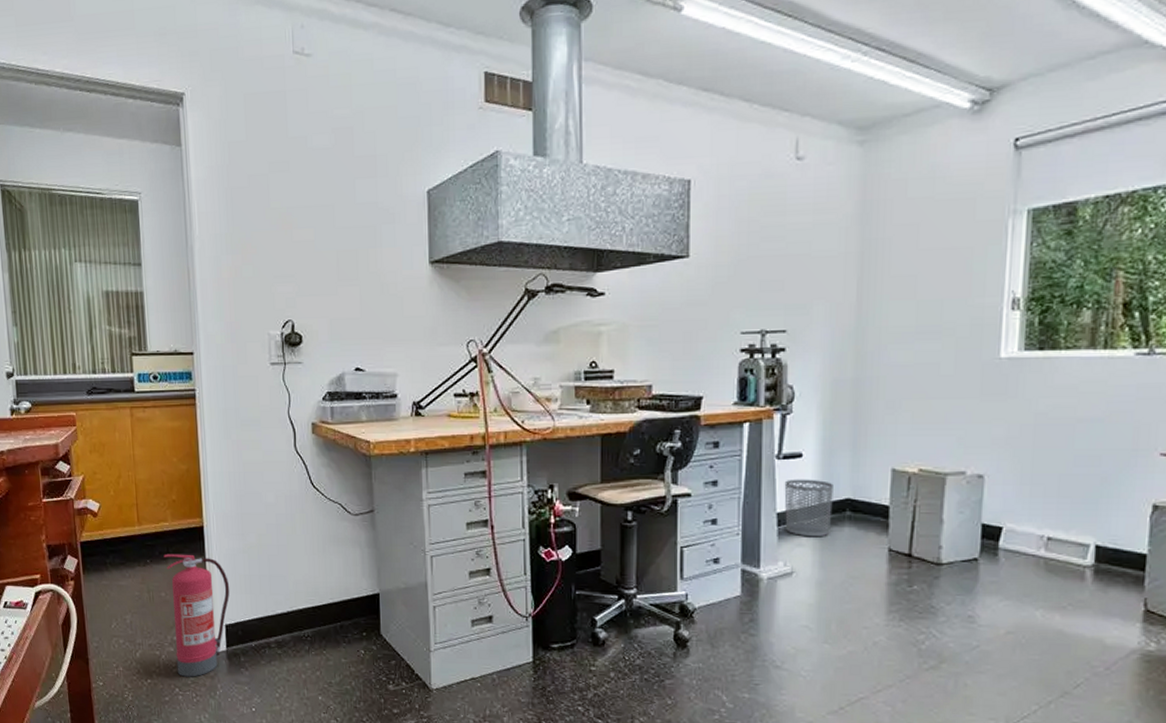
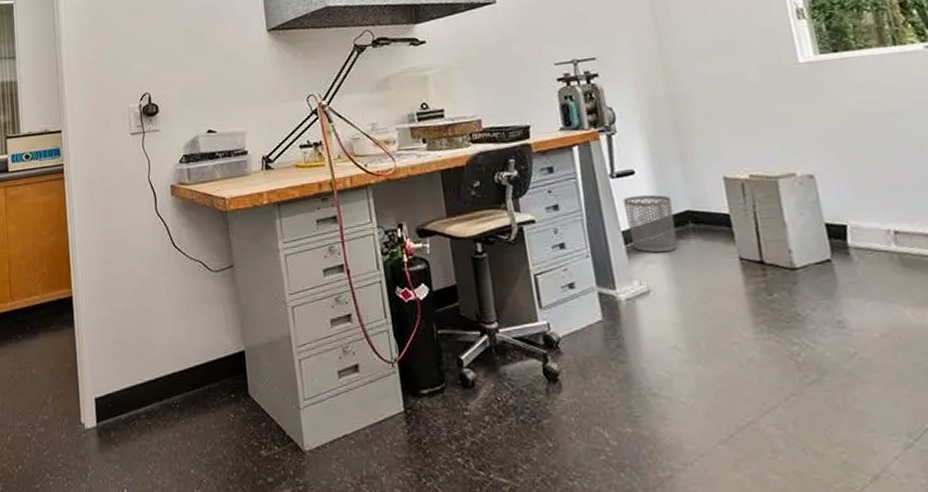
fire extinguisher: present [163,553,230,677] -> none [34,326,99,460]

